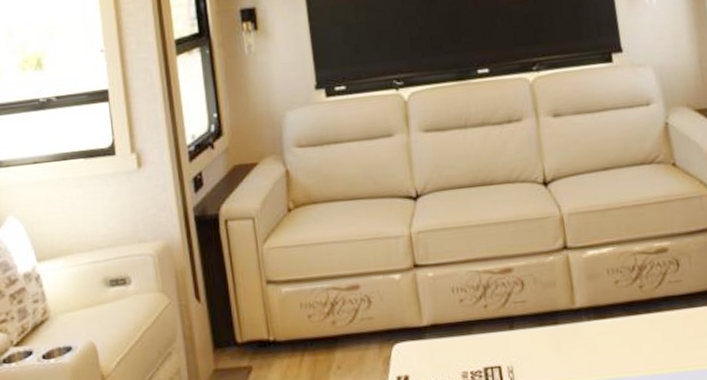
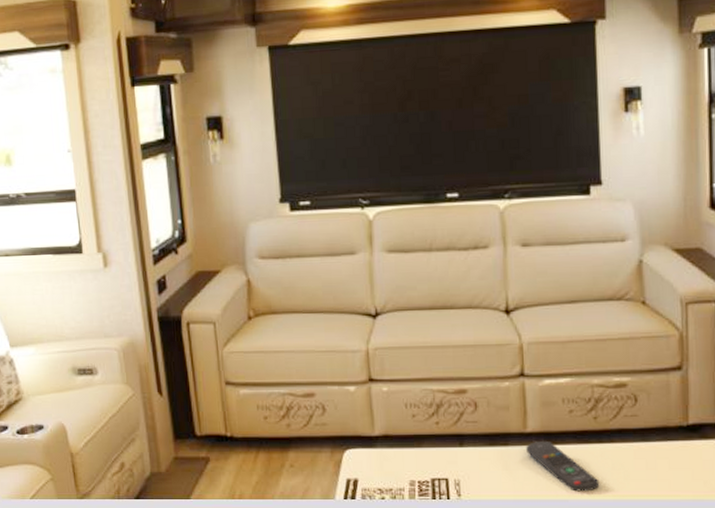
remote control: none [576,316,653,368] -> present [526,441,600,492]

